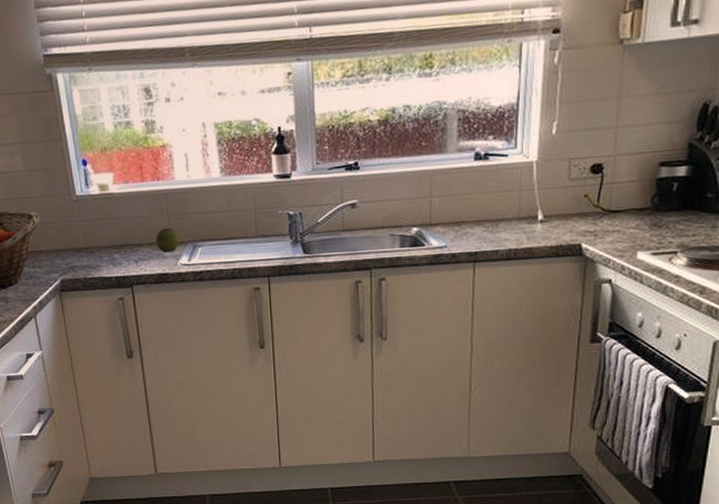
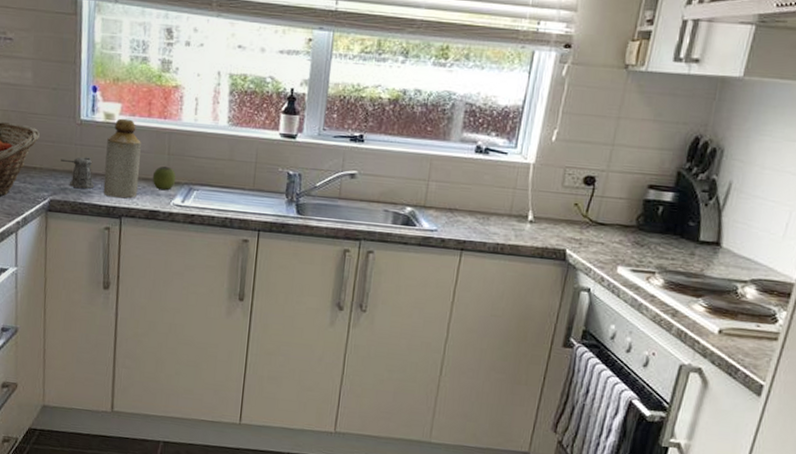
pepper shaker: none [64,232,102,264] -> present [61,157,95,189]
bottle: none [105,186,144,268] -> present [103,118,141,199]

